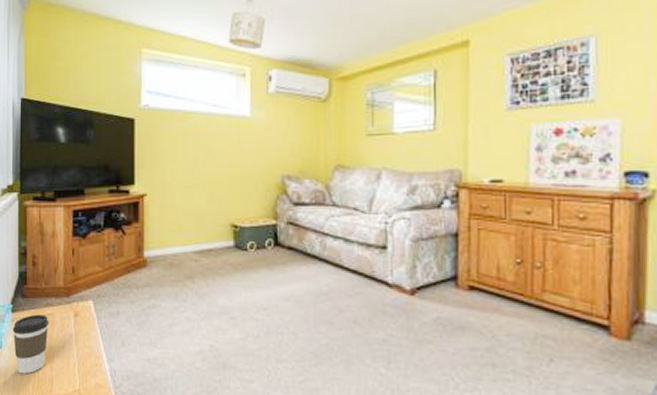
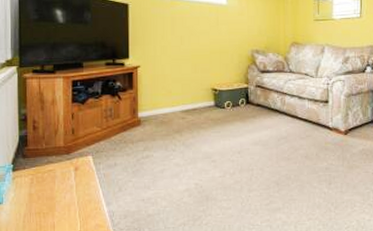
coffee cup: present [12,314,49,374] -> none [13,171,50,224]

